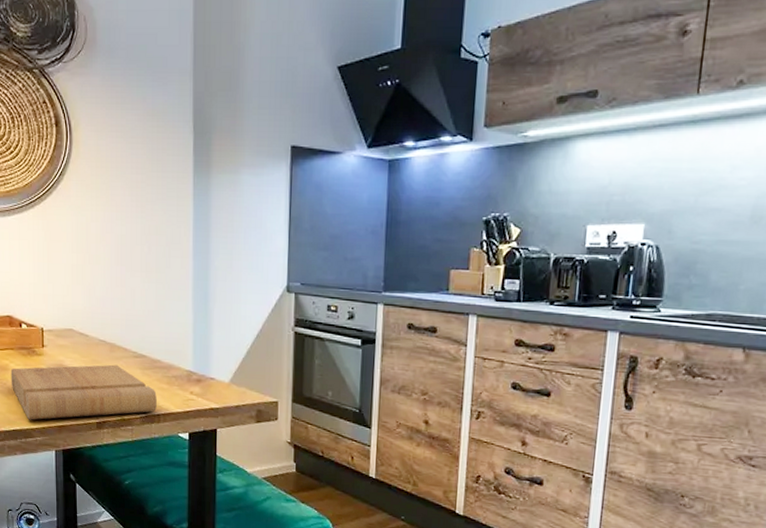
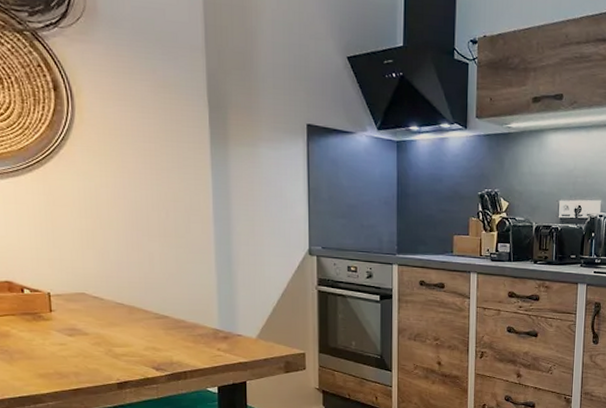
cutting board: present [10,364,157,420] -> none [12,326,183,386]

